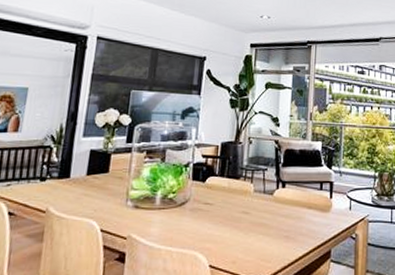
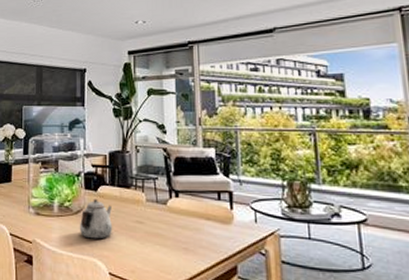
teapot: none [181,190,219,232] -> present [79,199,113,240]

